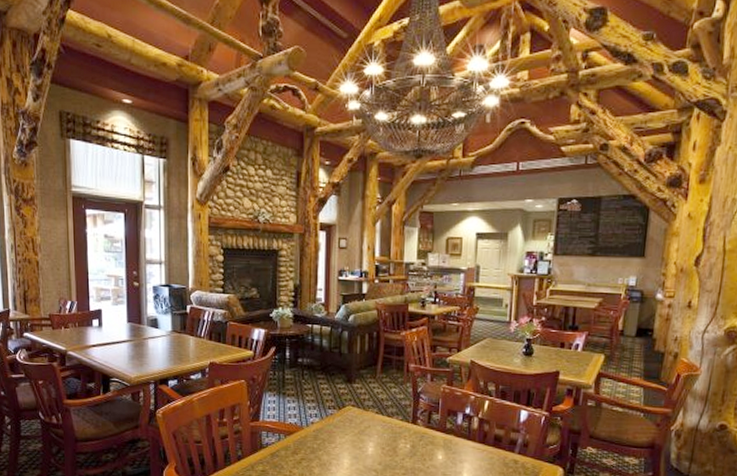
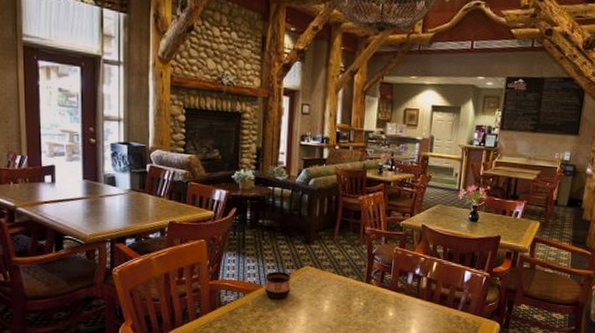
cup: none [306,412,333,441] -> present [265,272,291,299]

